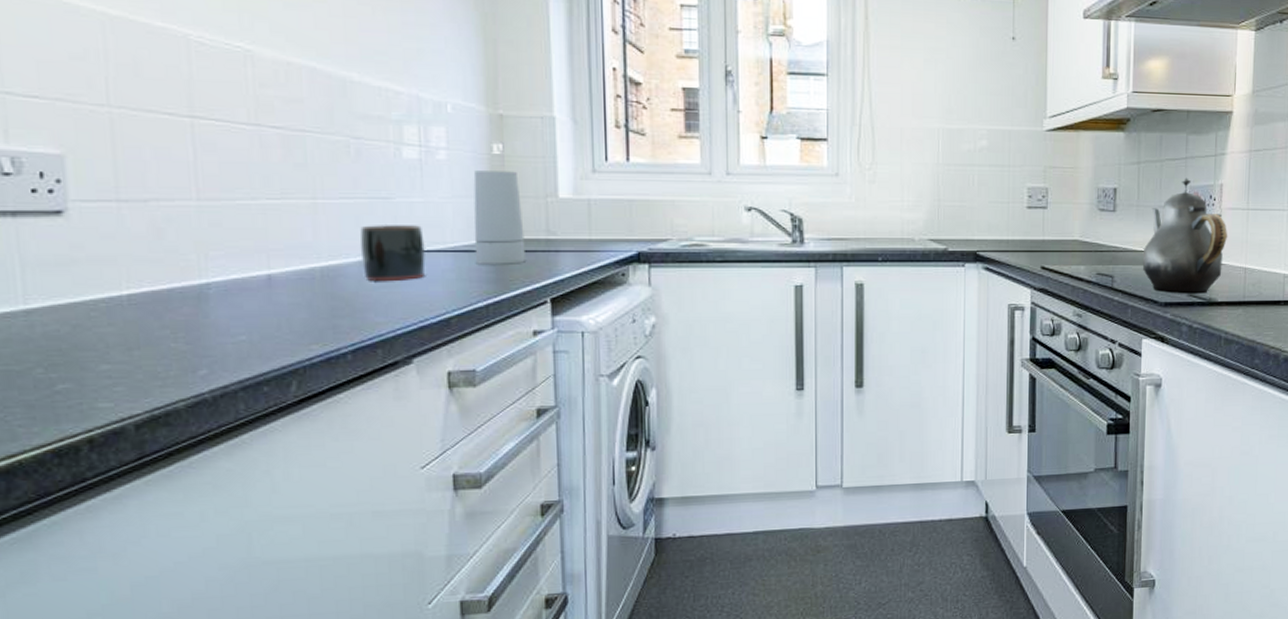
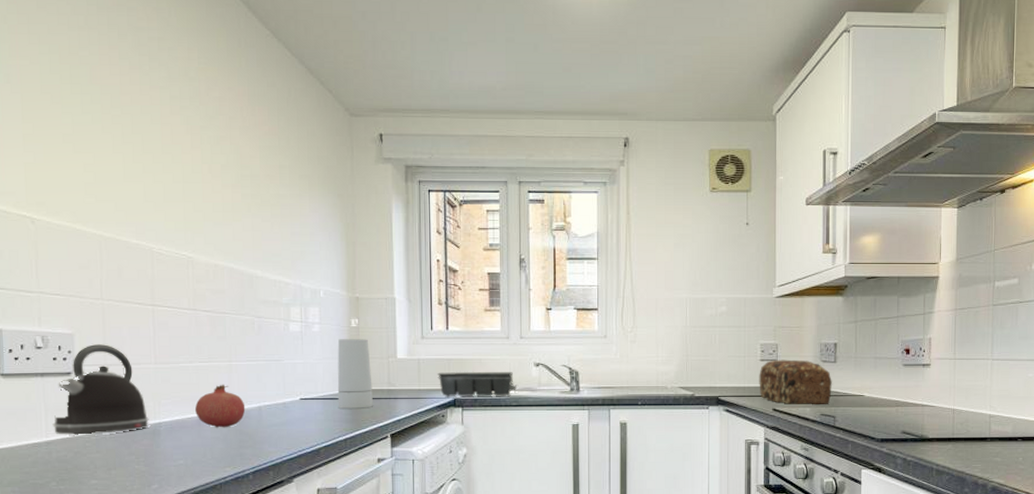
kettle: none [34,171,191,301] -> present [52,344,149,435]
fruit: none [262,229,339,291] -> present [195,384,246,428]
mug: present [359,225,426,281] -> none [259,380,304,421]
dish rack: none [614,217,723,251] -> present [436,372,518,398]
bread loaf: none [1025,207,1110,263] -> present [759,359,832,405]
teapot: present [1143,178,1228,295] -> none [861,333,937,433]

